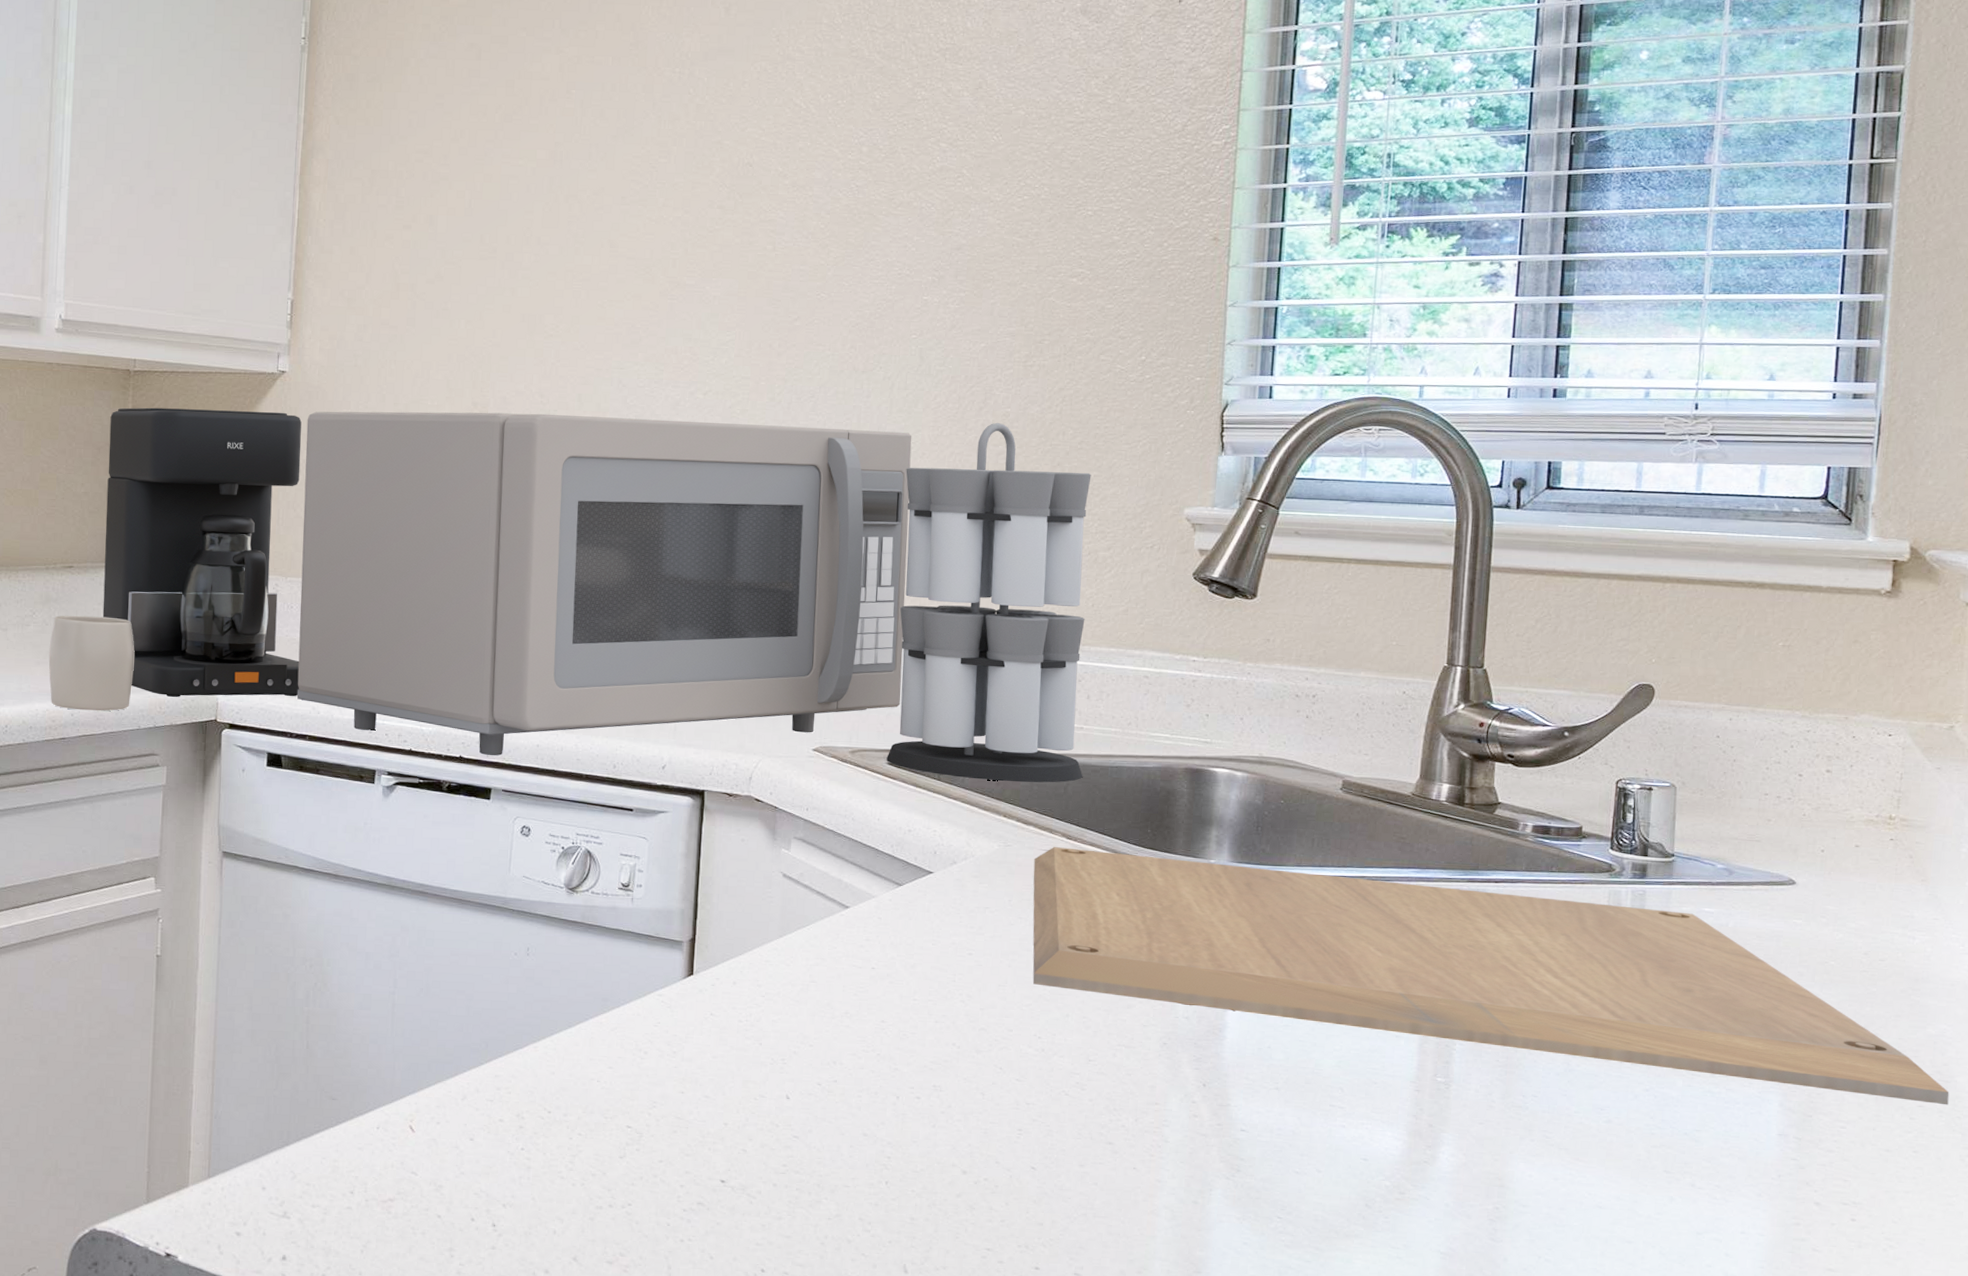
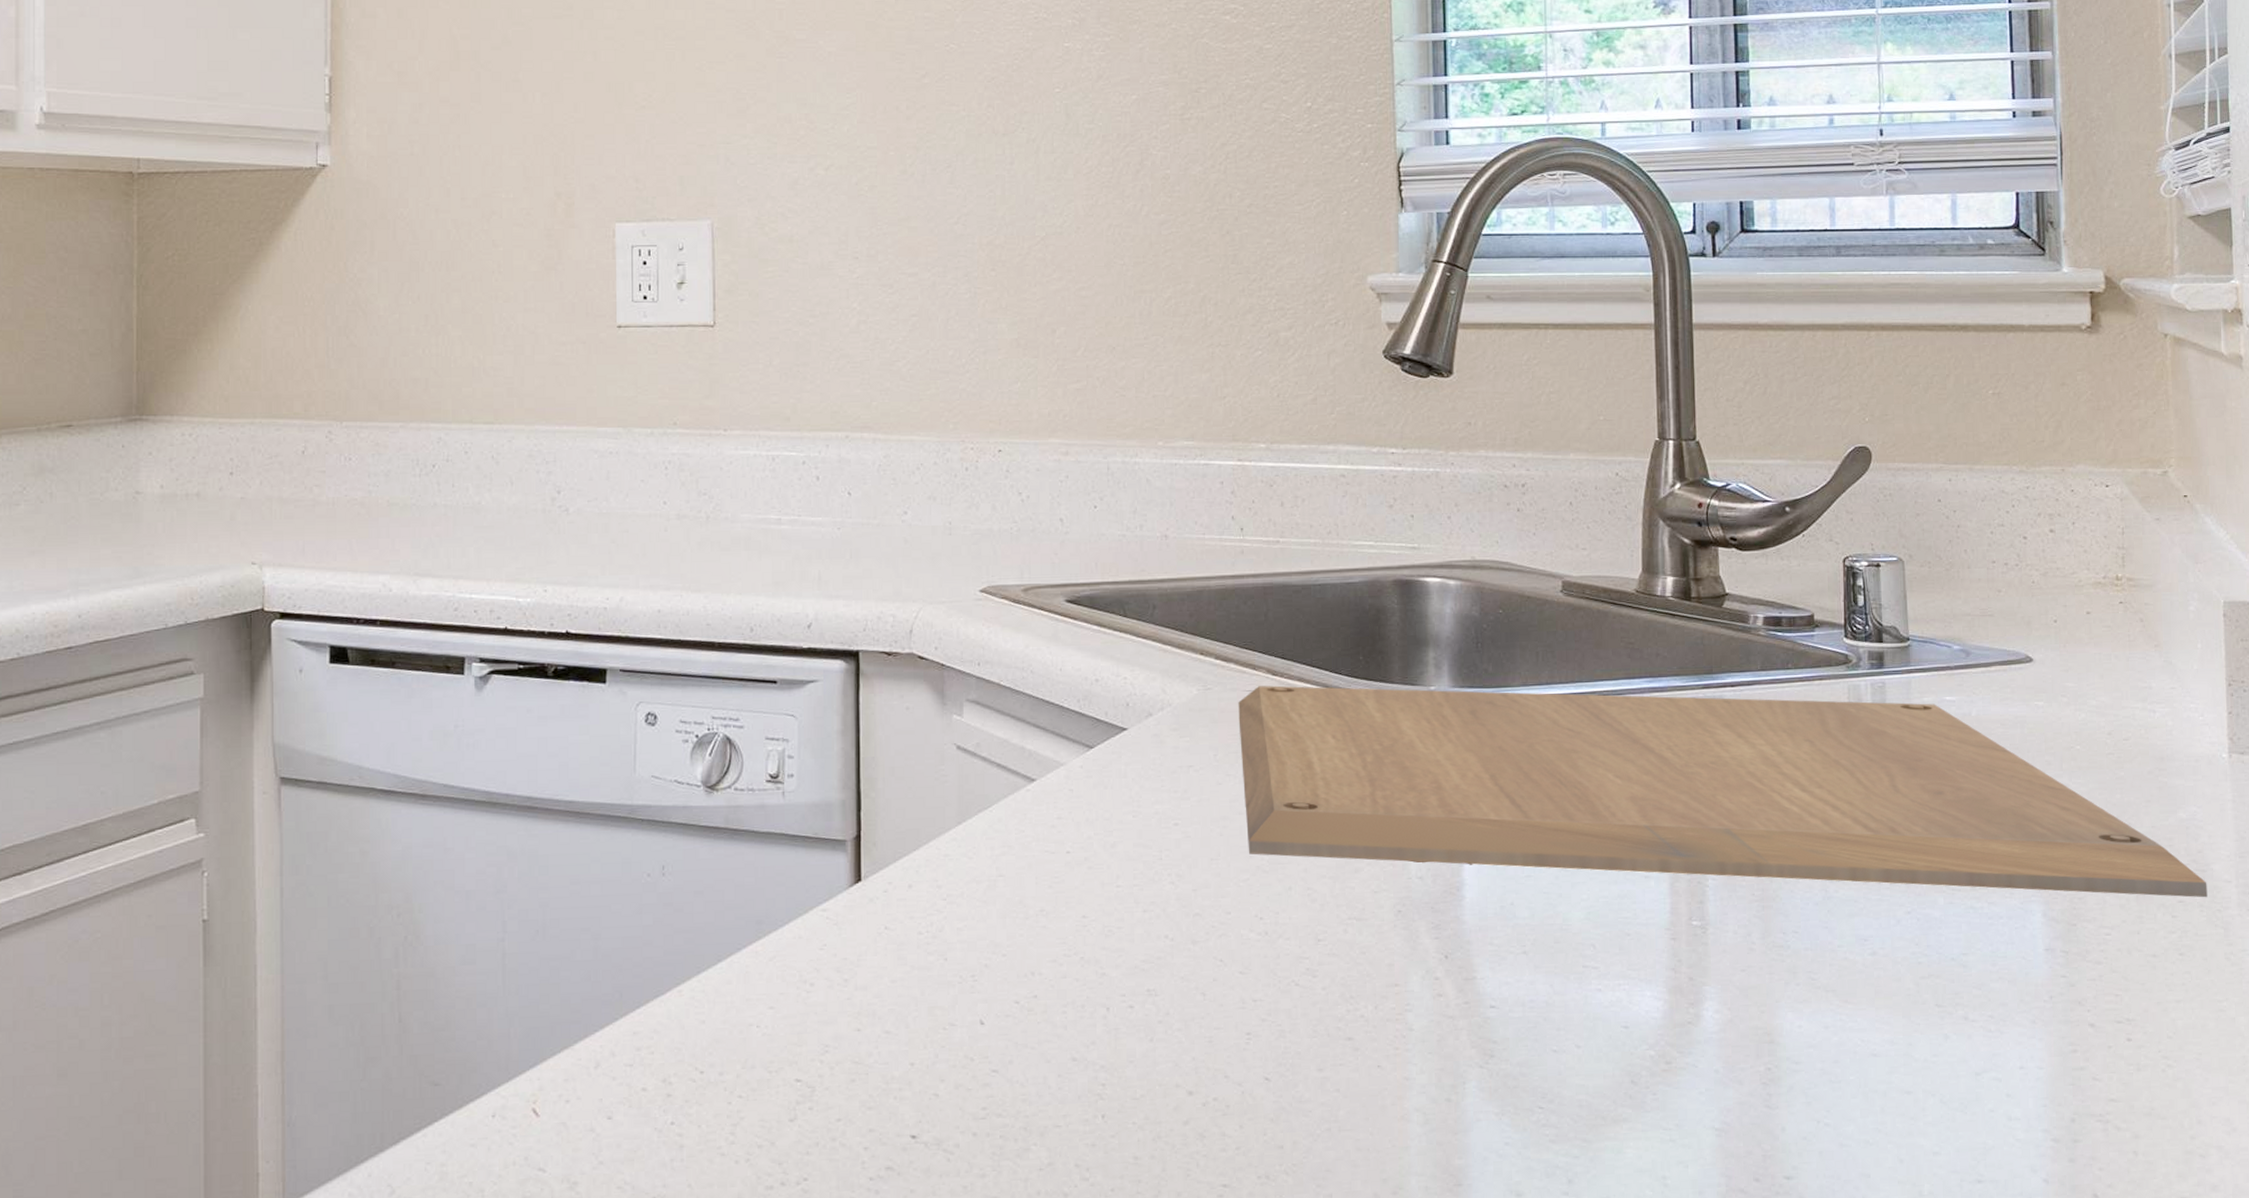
mug: present [48,615,135,711] -> none [46,487,156,610]
coffee maker: present [102,407,302,697] -> none [111,216,366,584]
microwave: present [296,411,912,756] -> none [356,202,1075,629]
spice rack: present [886,422,1092,783] -> none [1060,186,1284,612]

